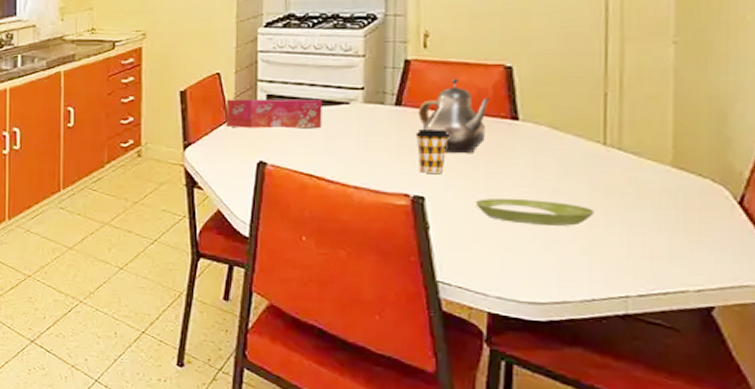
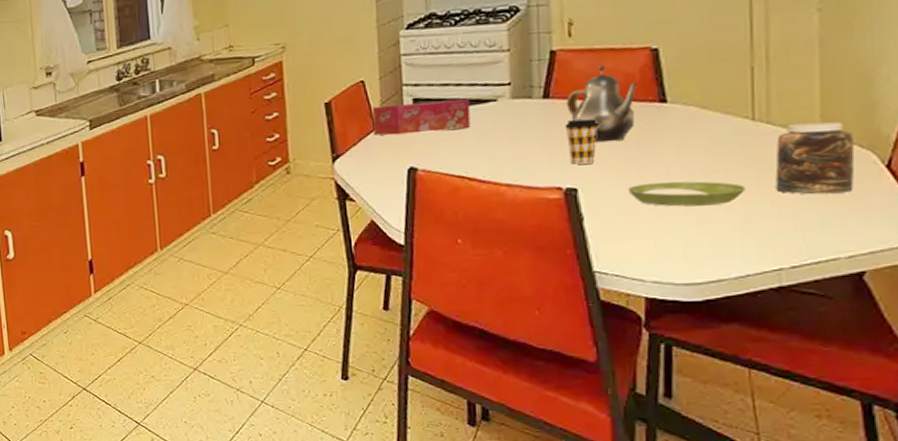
jar: none [625,152,707,226] -> present [775,121,855,195]

